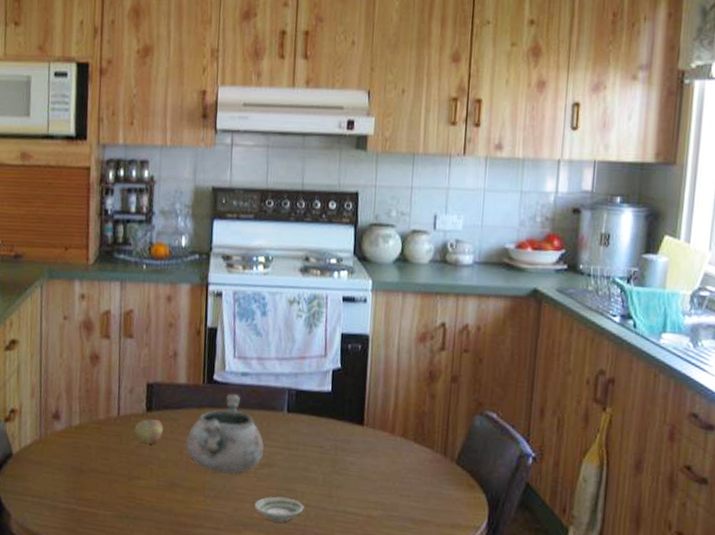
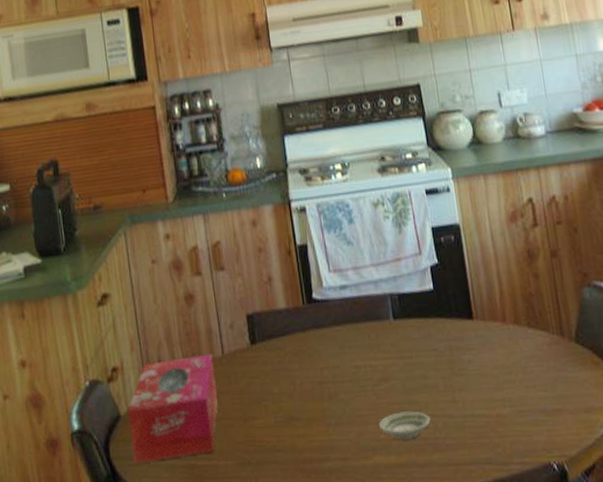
tissue box: none [19,411,108,501] -> present [127,354,219,464]
apple: present [134,419,164,445] -> none [241,352,272,380]
decorative bowl: present [186,393,264,475] -> none [296,309,378,397]

